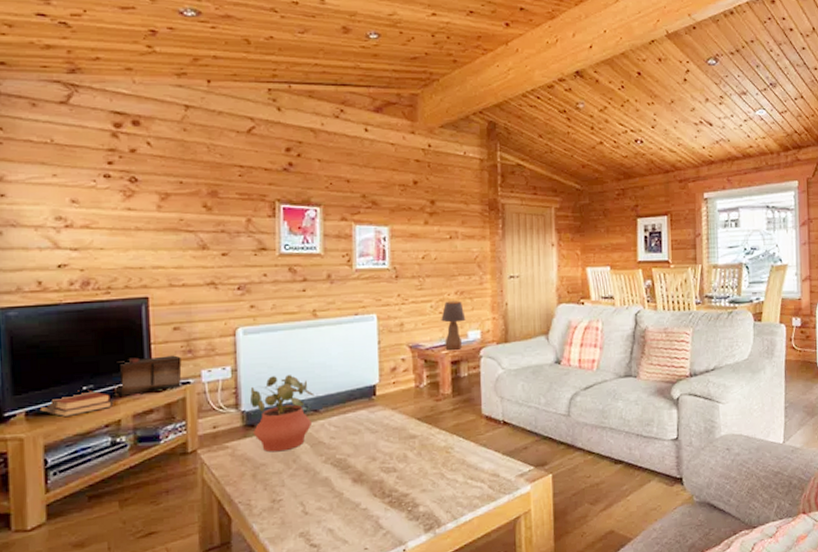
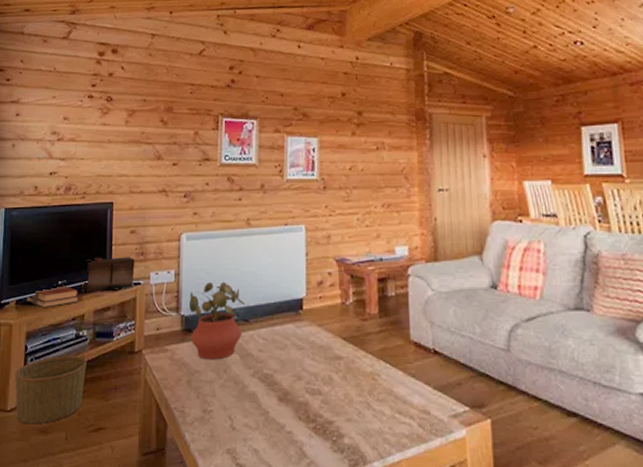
basket: none [33,461,129,541] -> present [15,355,87,425]
table lamp: present [441,301,466,351] -> none [367,214,393,267]

